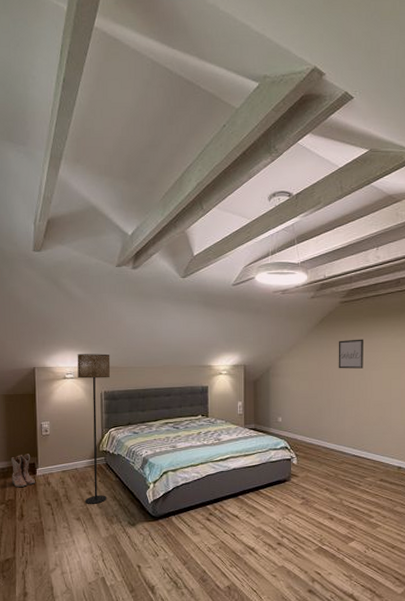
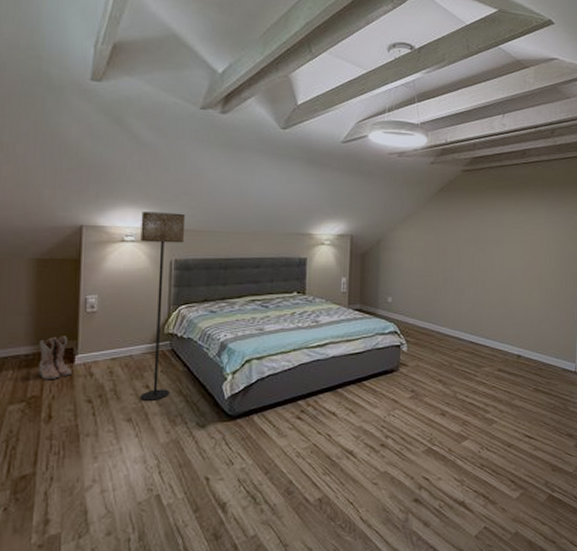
wall art: present [338,339,364,369] -> none [457,212,485,245]

